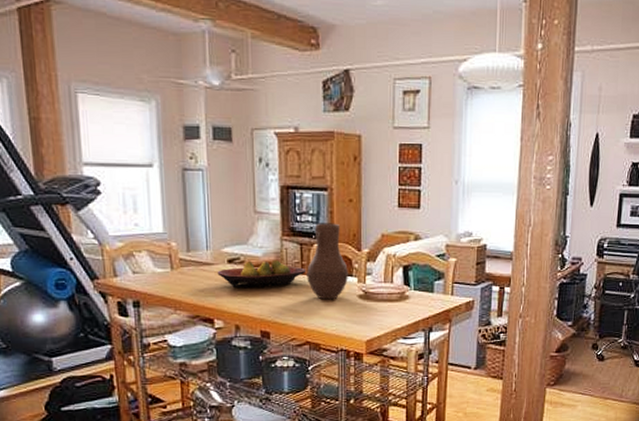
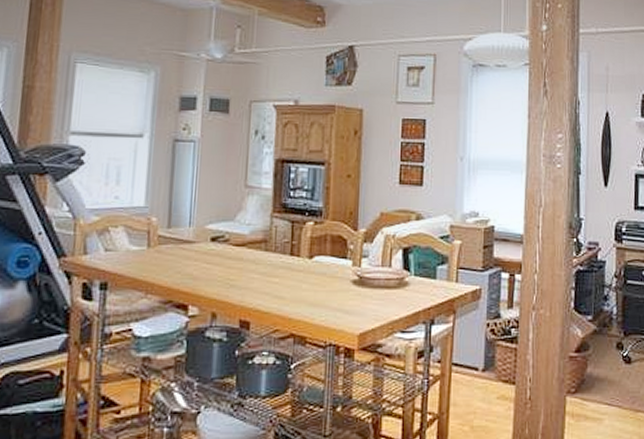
fruit bowl: present [217,259,307,287] -> none [198,238,297,269]
vase: present [307,223,348,300] -> none [296,199,343,285]

